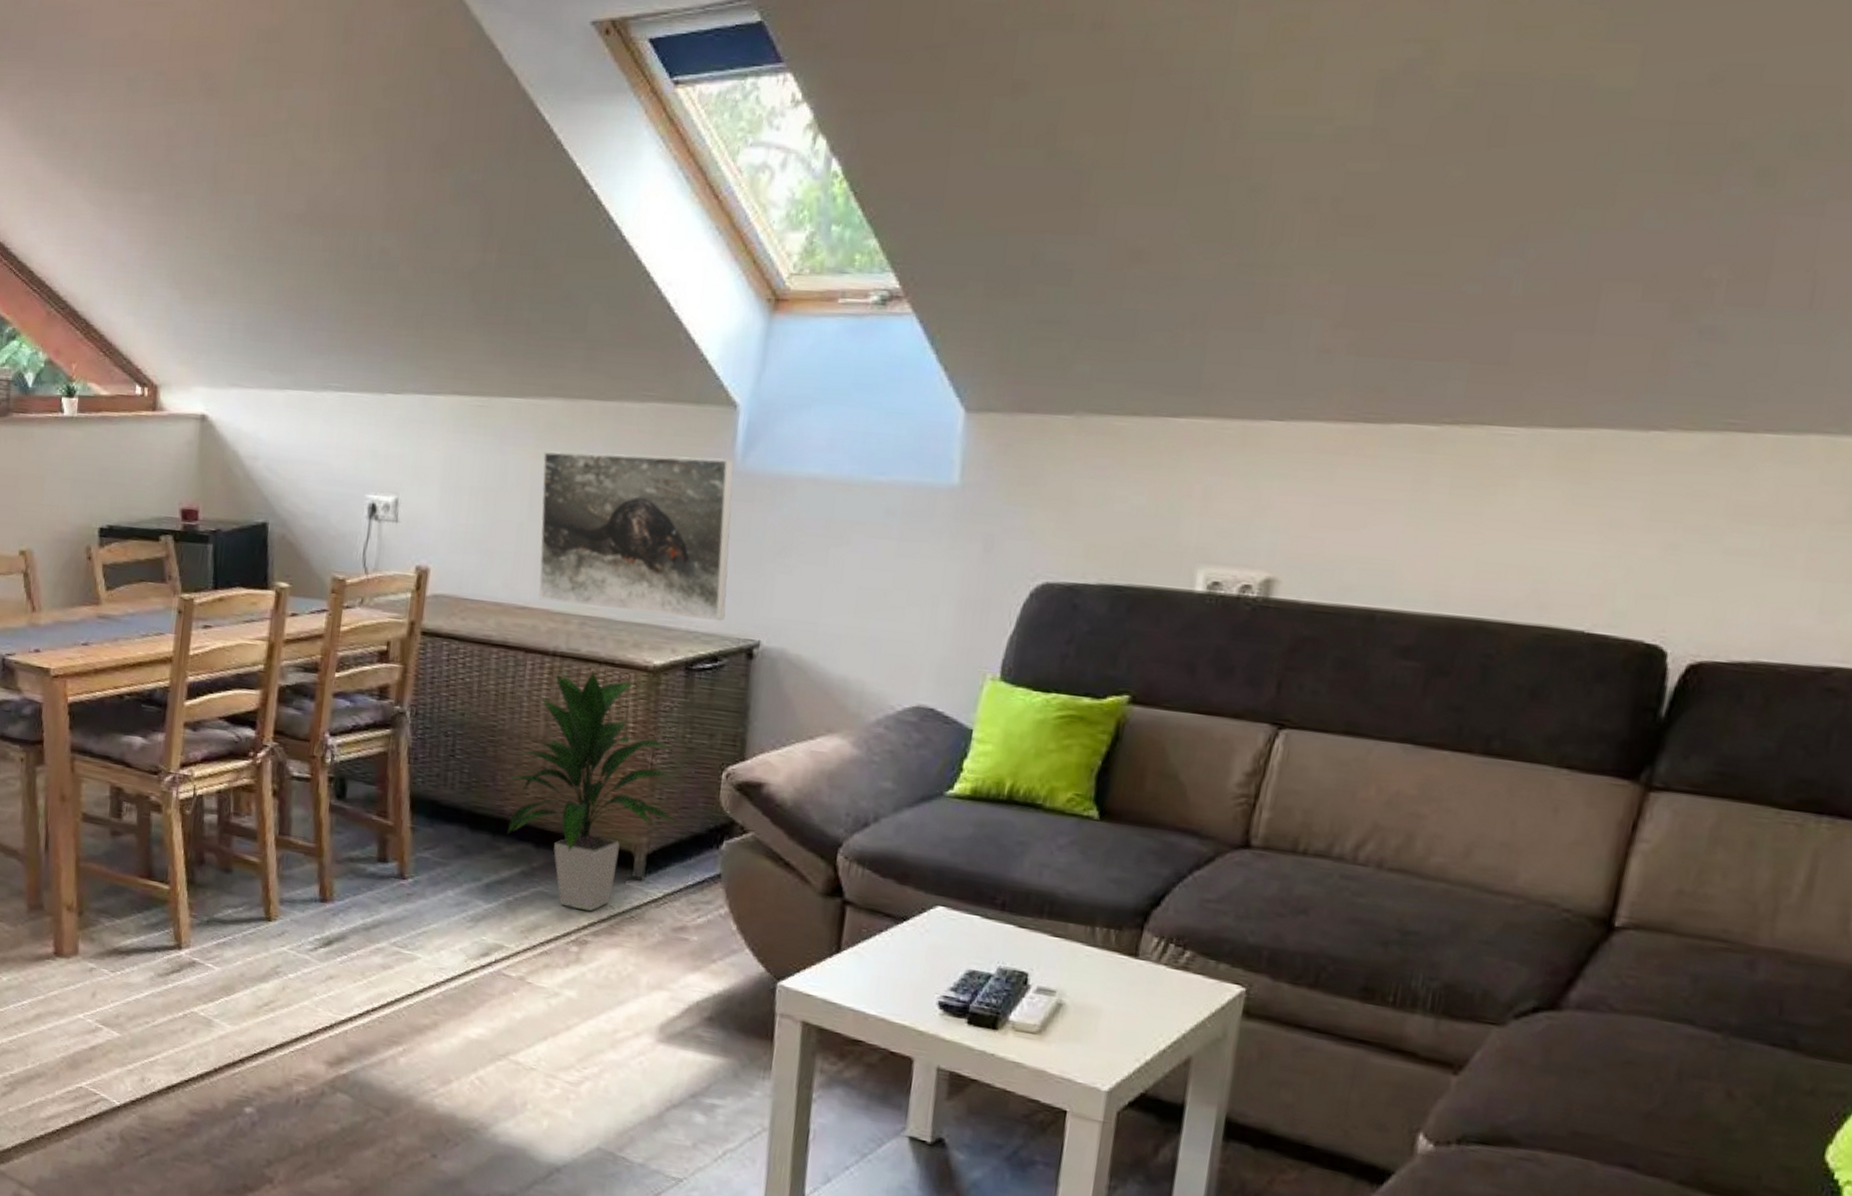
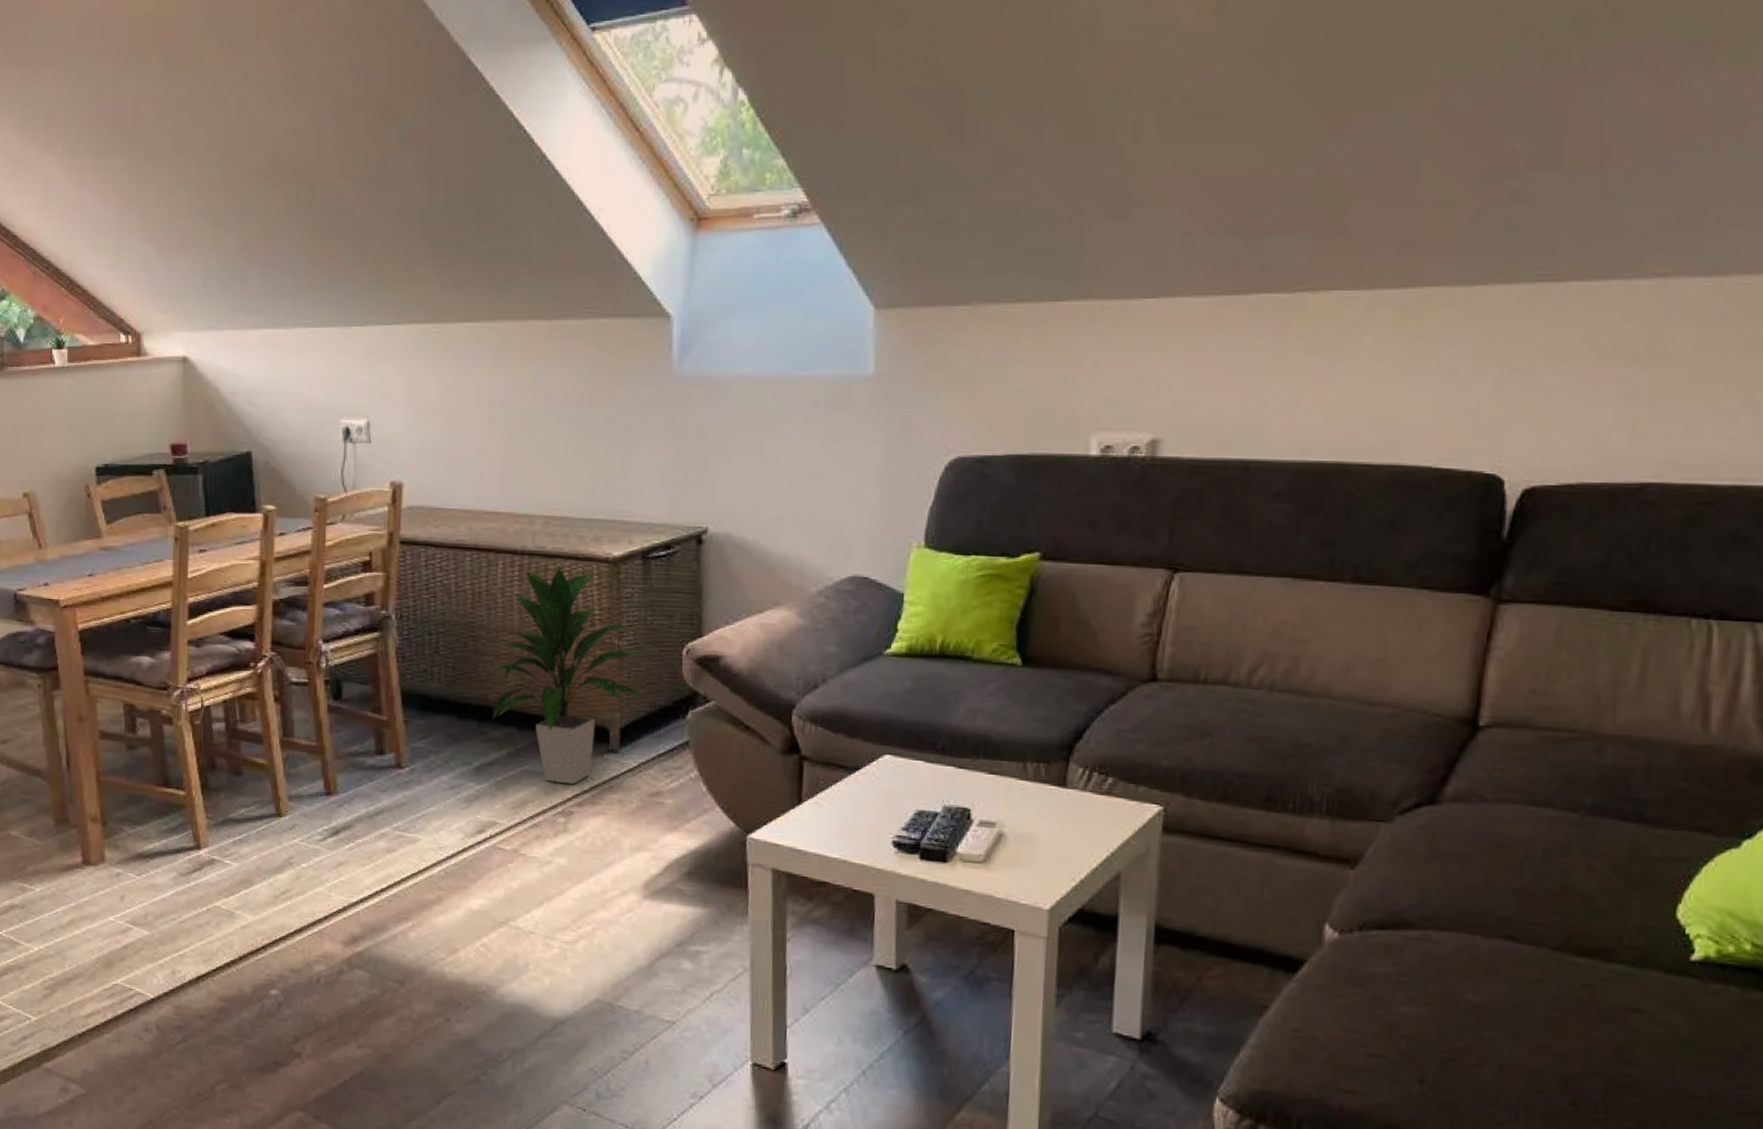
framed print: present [538,451,734,621] -> none [499,364,675,512]

